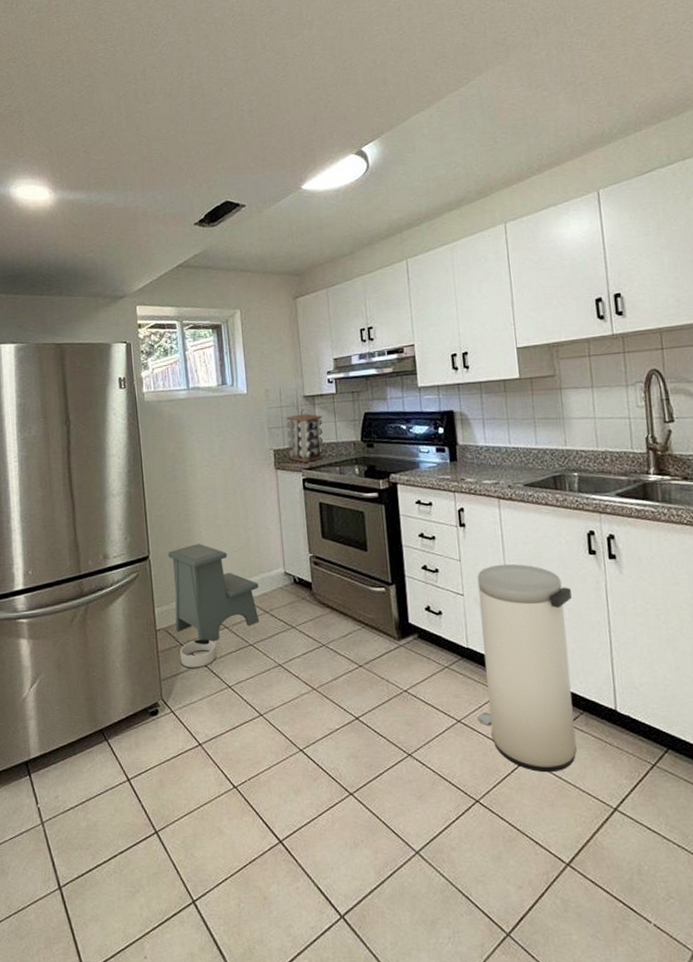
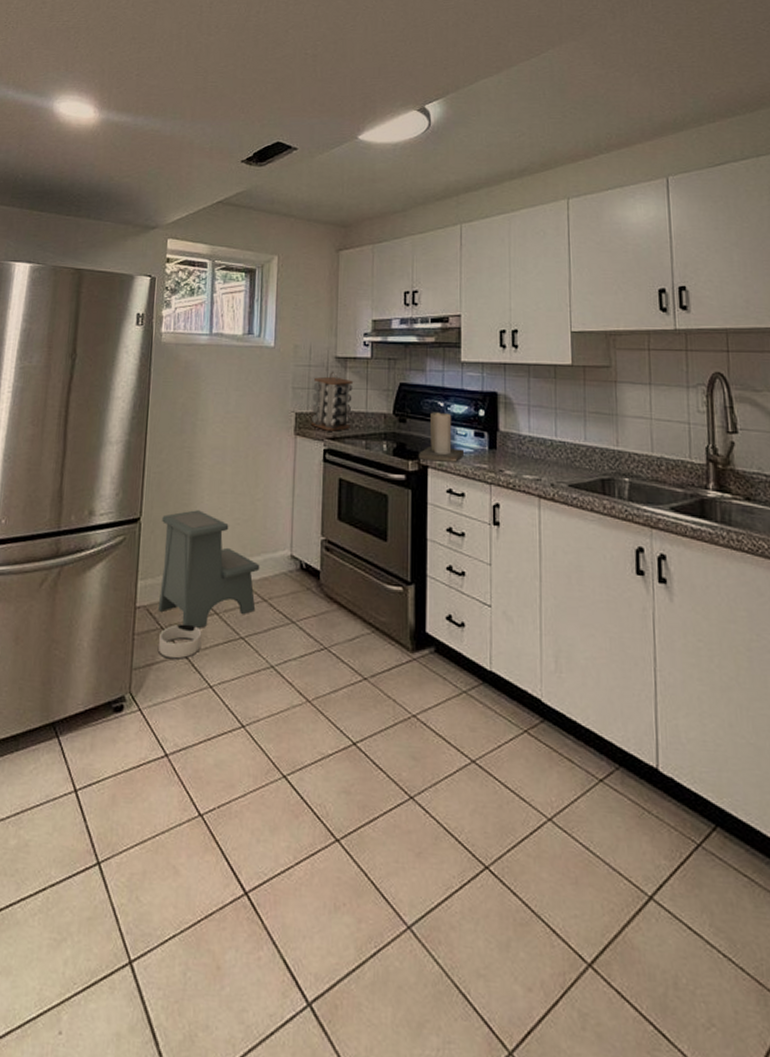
paper towel roll: none [388,434,429,478] -> present [419,412,465,464]
pedal bin: present [477,564,577,773] -> none [495,574,614,840]

